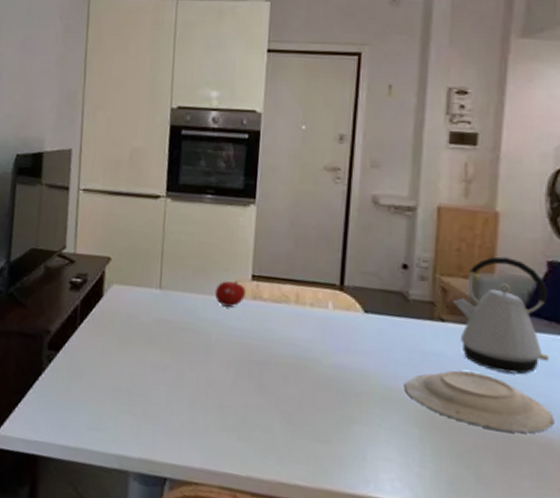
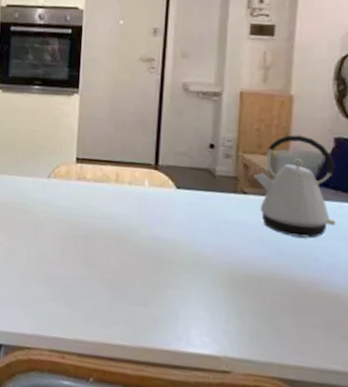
fruit: present [214,281,246,307] -> none [43,164,71,188]
plate: present [405,370,555,434] -> none [212,236,340,290]

